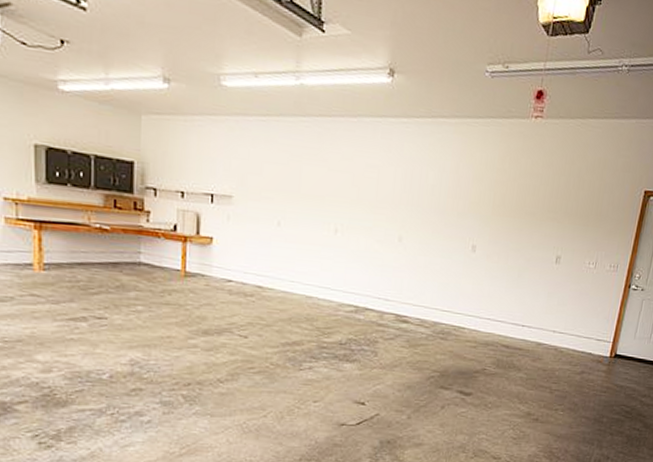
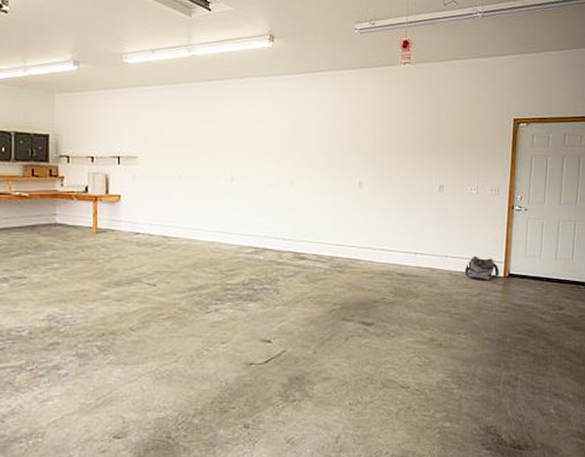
backpack: none [570,333,606,359] -> present [464,255,499,281]

